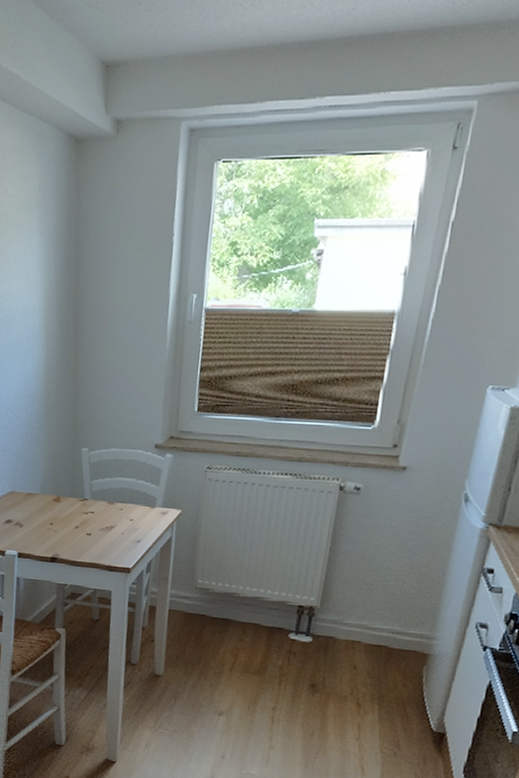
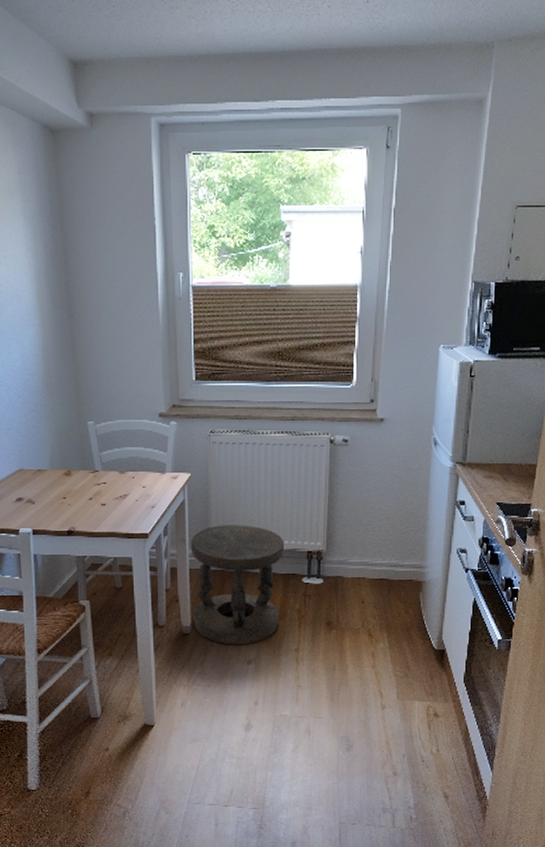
stool: none [167,567,274,696] -> present [190,525,285,645]

